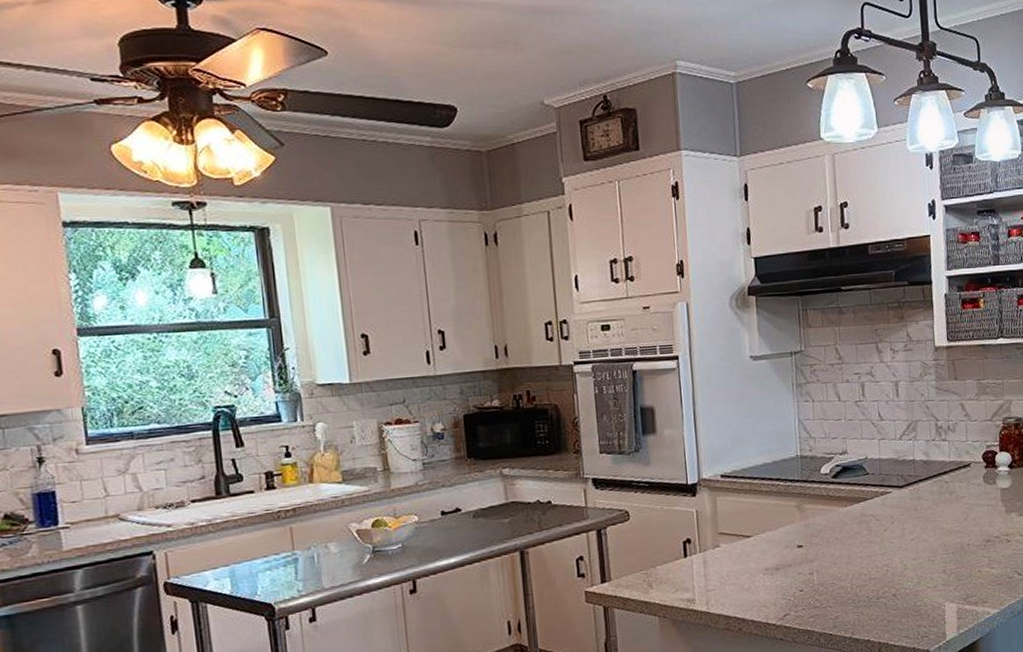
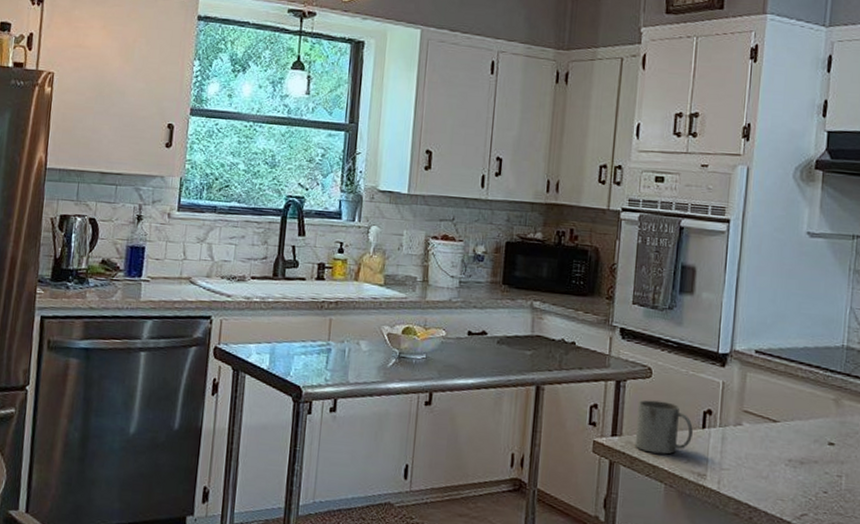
mug: none [621,539,677,591] -> present [635,400,693,454]

